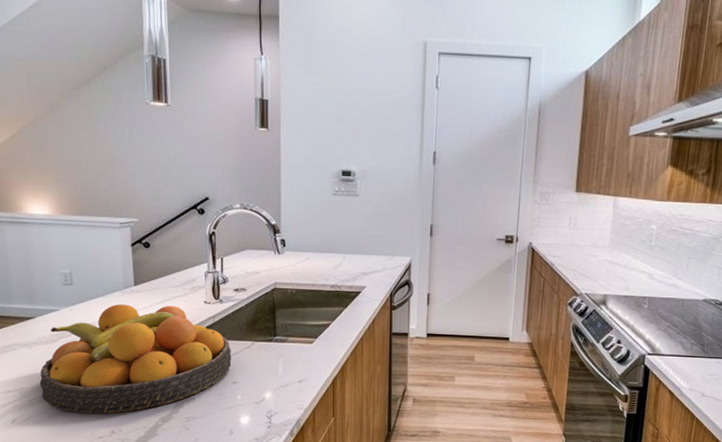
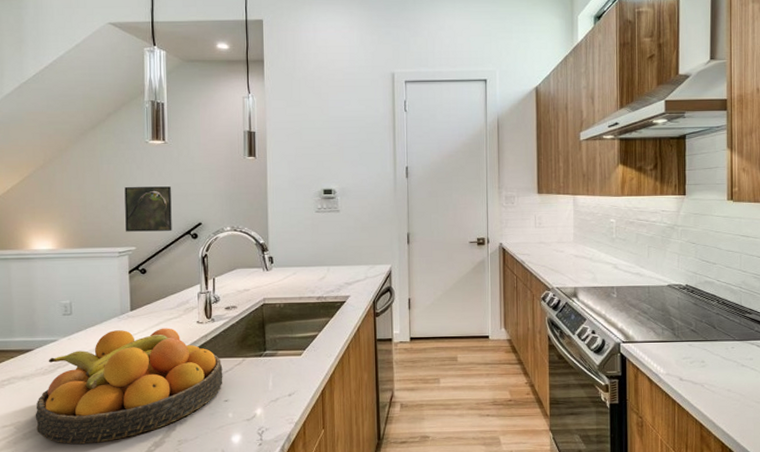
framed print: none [124,152,177,204] -> present [124,186,172,232]

